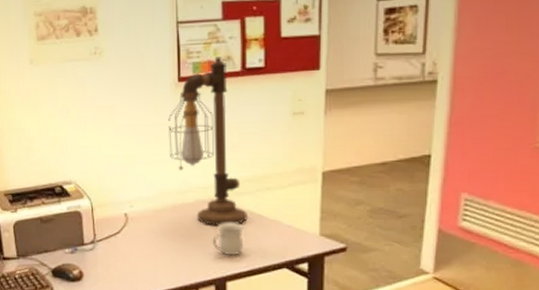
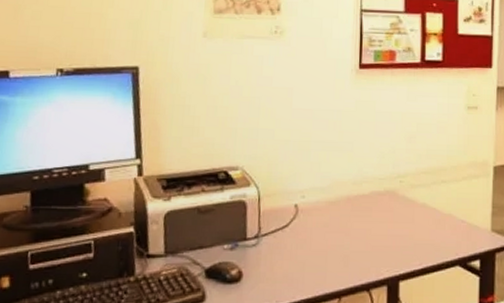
desk lamp: present [168,57,249,225] -> none [346,47,424,219]
mug: present [212,223,245,256] -> none [386,217,420,253]

